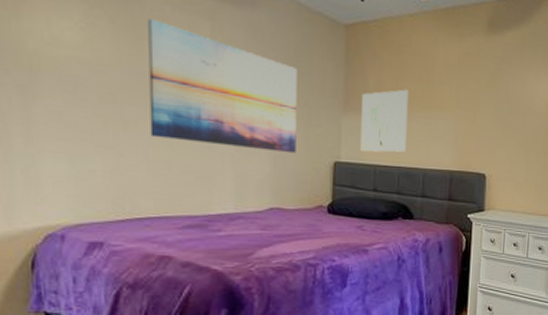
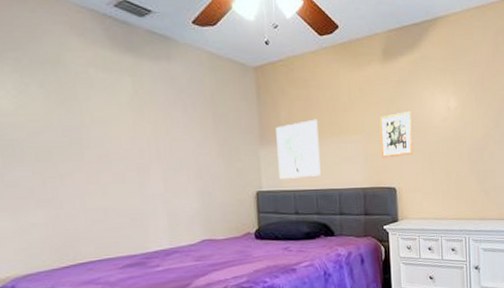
wall art: present [148,17,297,154] -> none [74,80,221,189]
picture frame: none [474,92,512,141] -> present [379,112,413,158]

